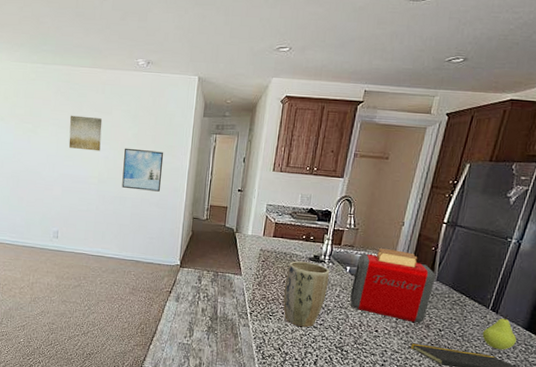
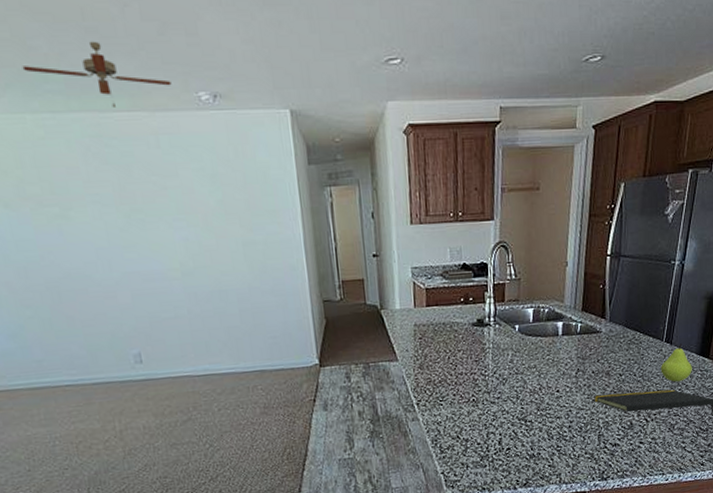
ceiling fan: none [33,21,122,64] -> present [22,41,172,107]
wall art: present [68,115,103,151] -> none [115,184,174,234]
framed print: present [122,148,164,192] -> none [209,220,272,278]
plant pot: present [283,261,330,327] -> none [449,328,499,406]
toaster: present [350,248,436,324] -> none [524,295,608,373]

